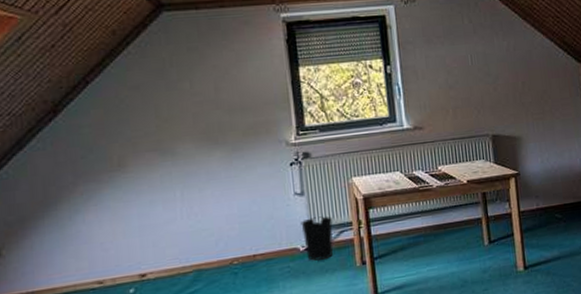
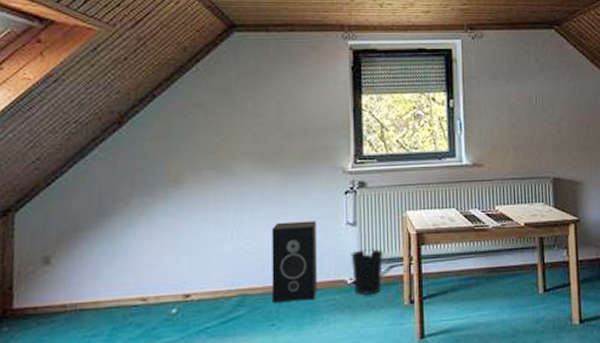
speaker: none [221,193,271,275] -> present [271,220,318,303]

